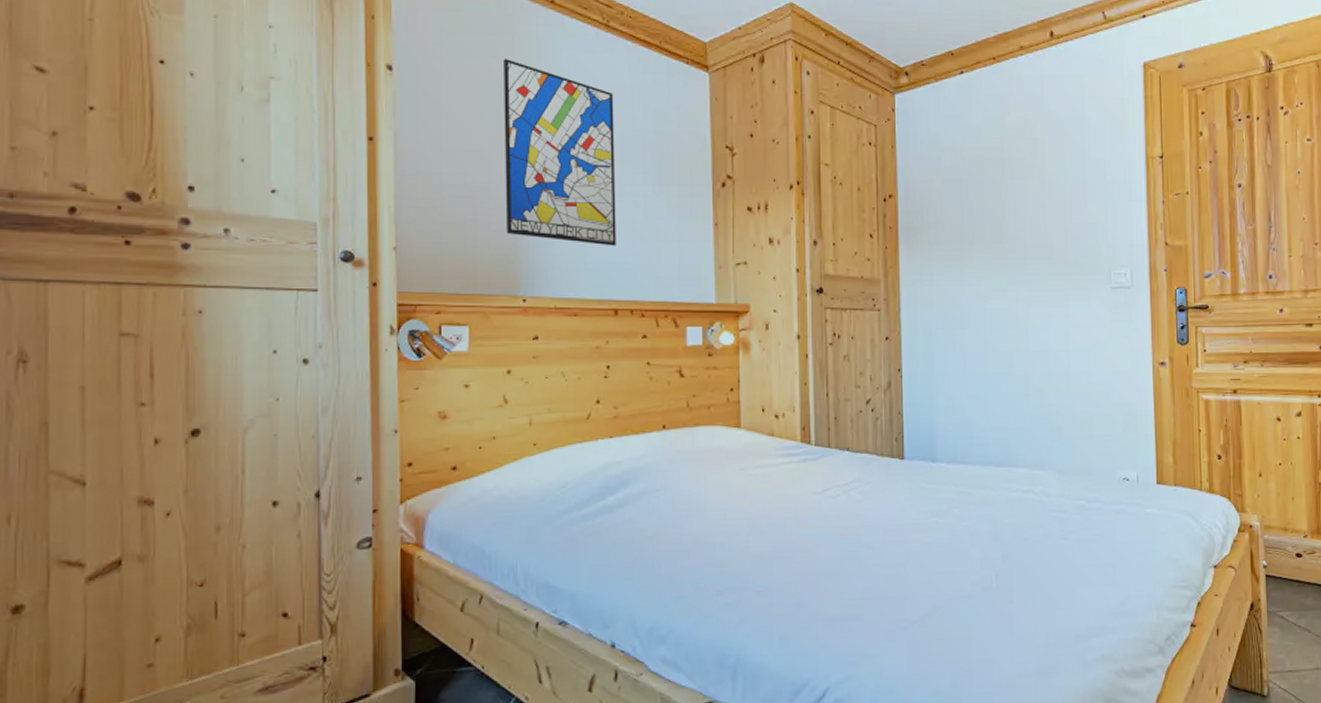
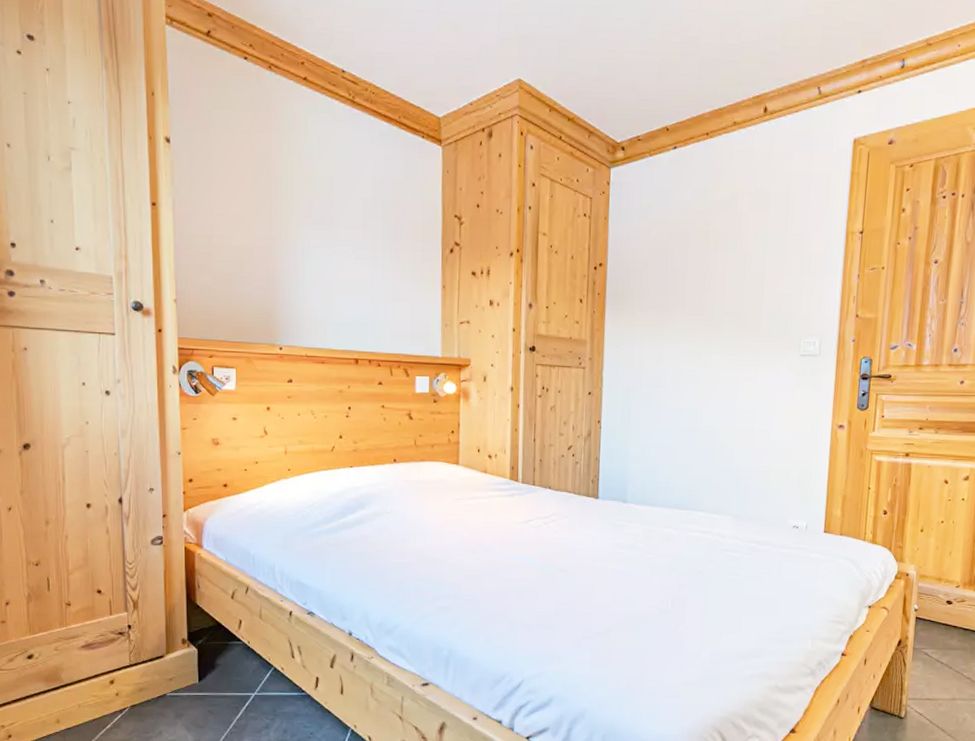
wall art: present [504,59,616,246] -> none [263,132,358,304]

